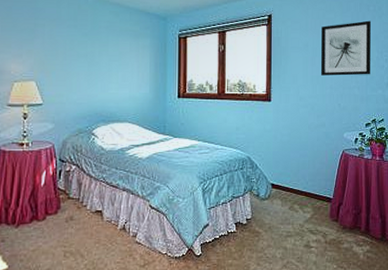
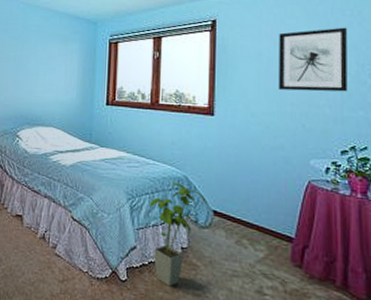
house plant: none [219,163,266,254] -> present [150,182,206,287]

